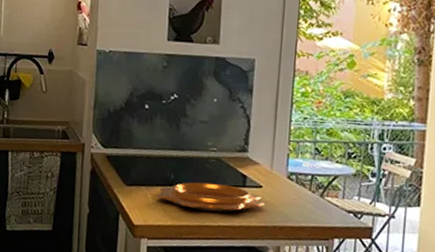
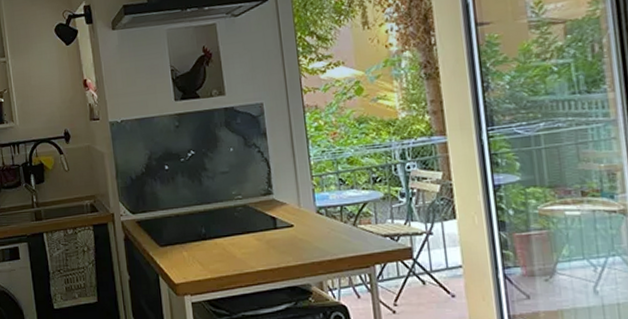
decorative bowl: present [156,182,264,212] -> none [191,229,299,259]

